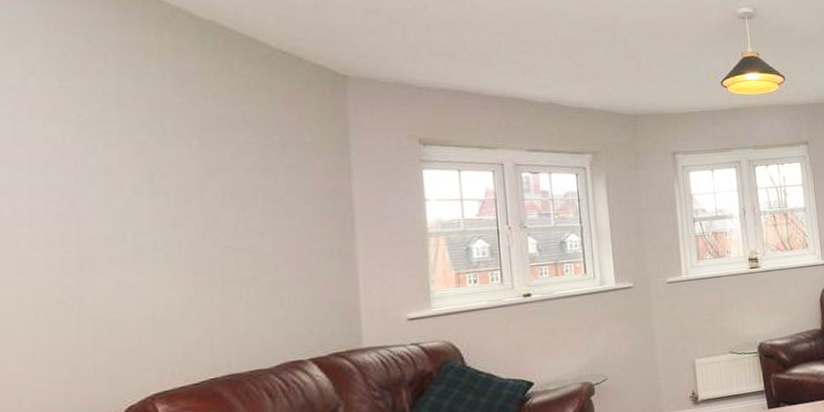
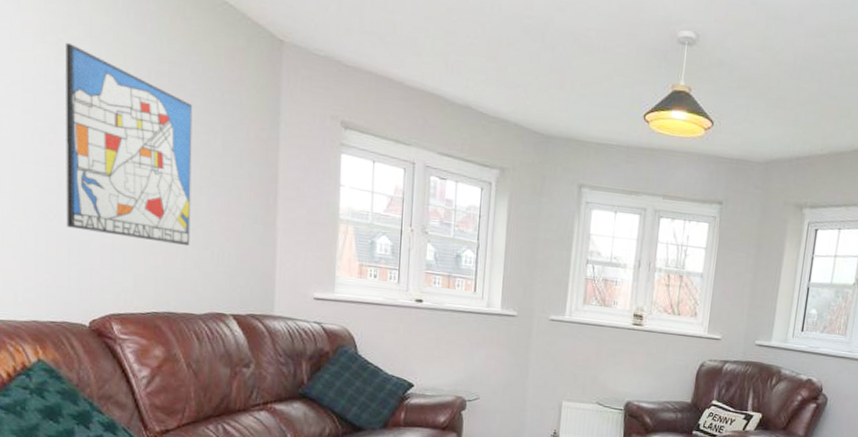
wall art: none [86,116,253,309] -> present [66,42,193,246]

